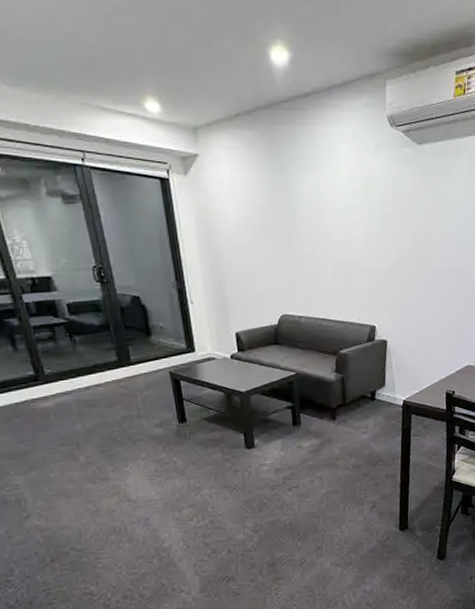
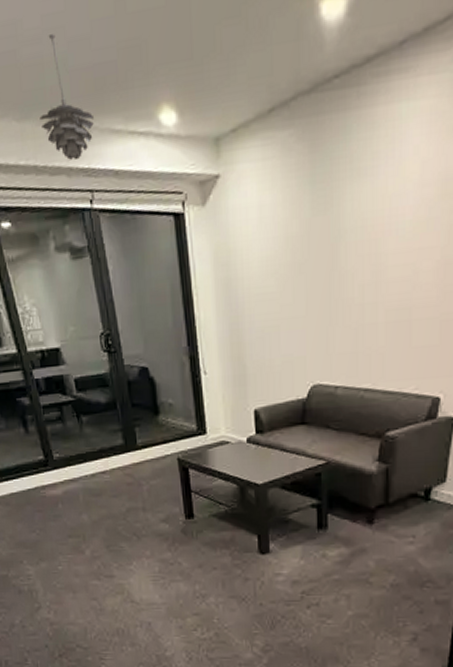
pendant light: none [31,26,86,125] -> present [39,34,95,160]

